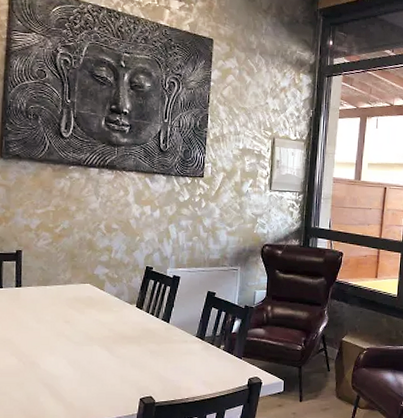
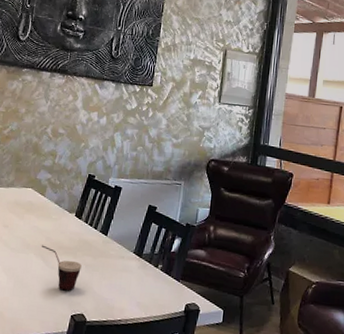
cup: none [105,336,146,377] -> present [42,245,82,291]

